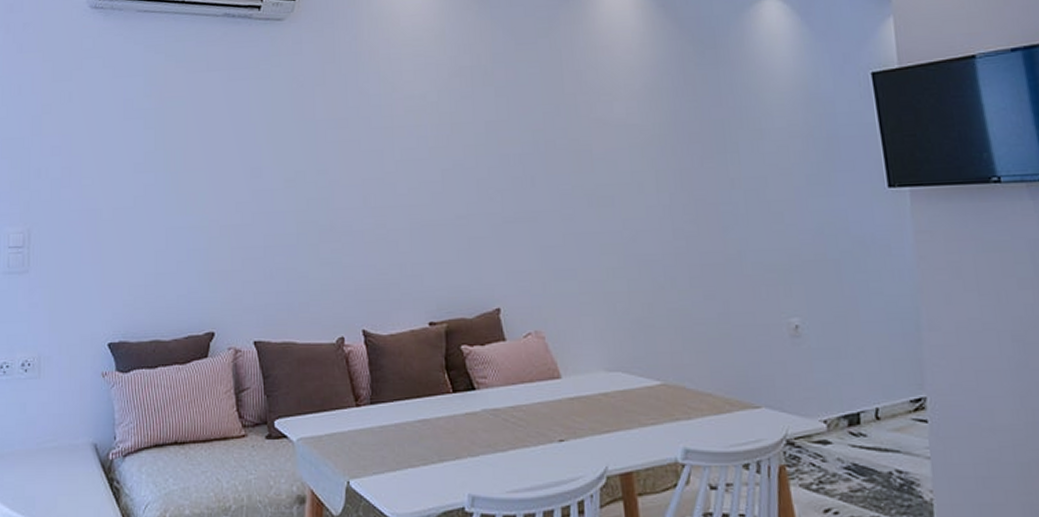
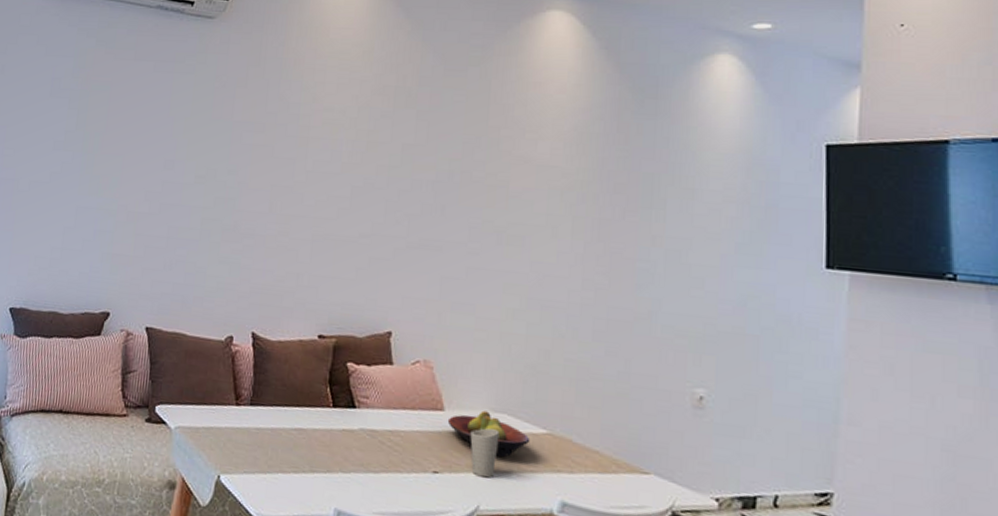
fruit bowl: none [565,372,647,415] -> present [447,410,531,458]
cup: none [589,389,618,438] -> present [470,428,500,478]

